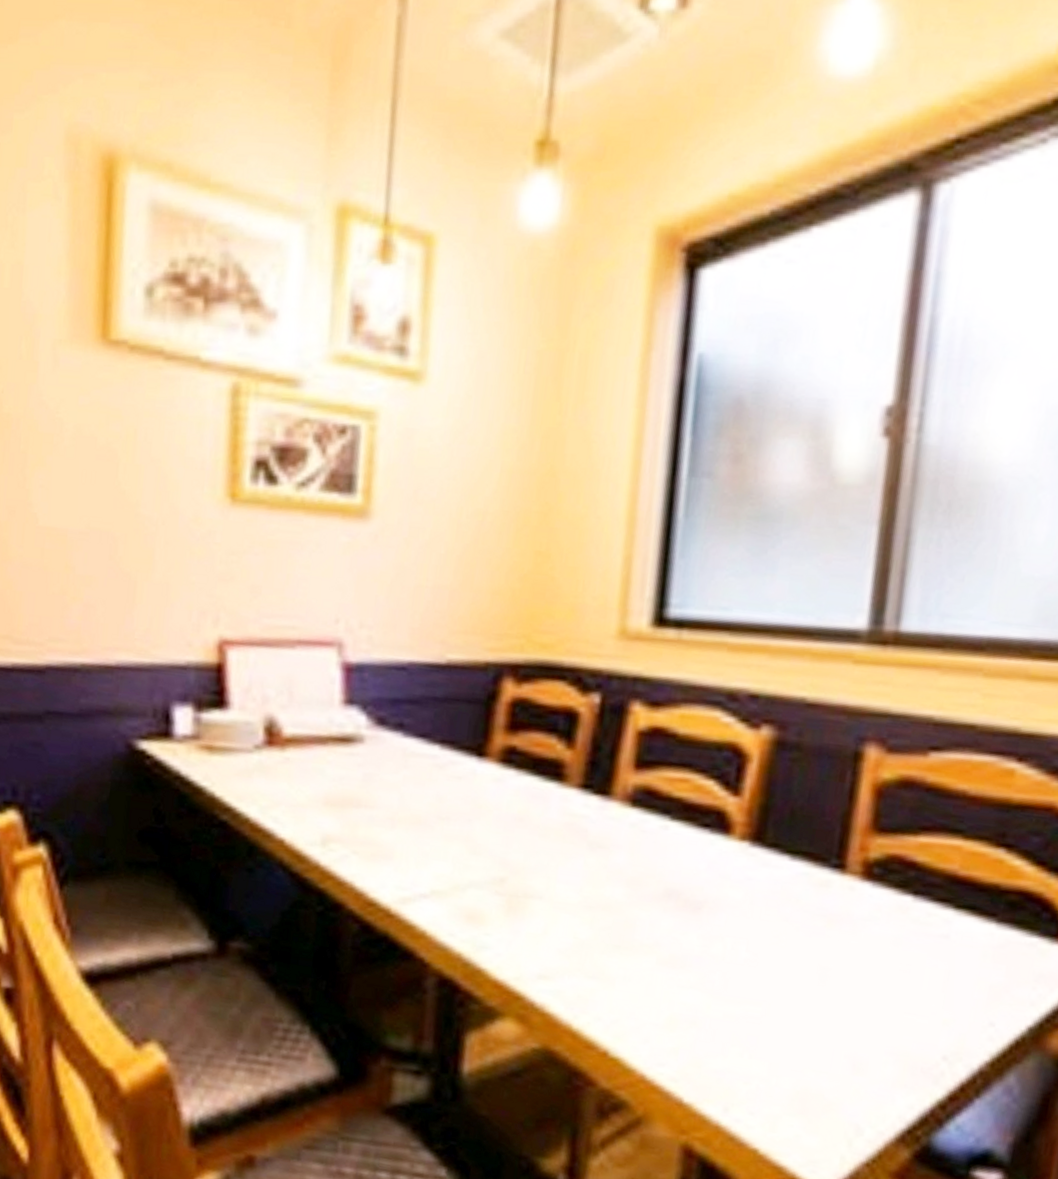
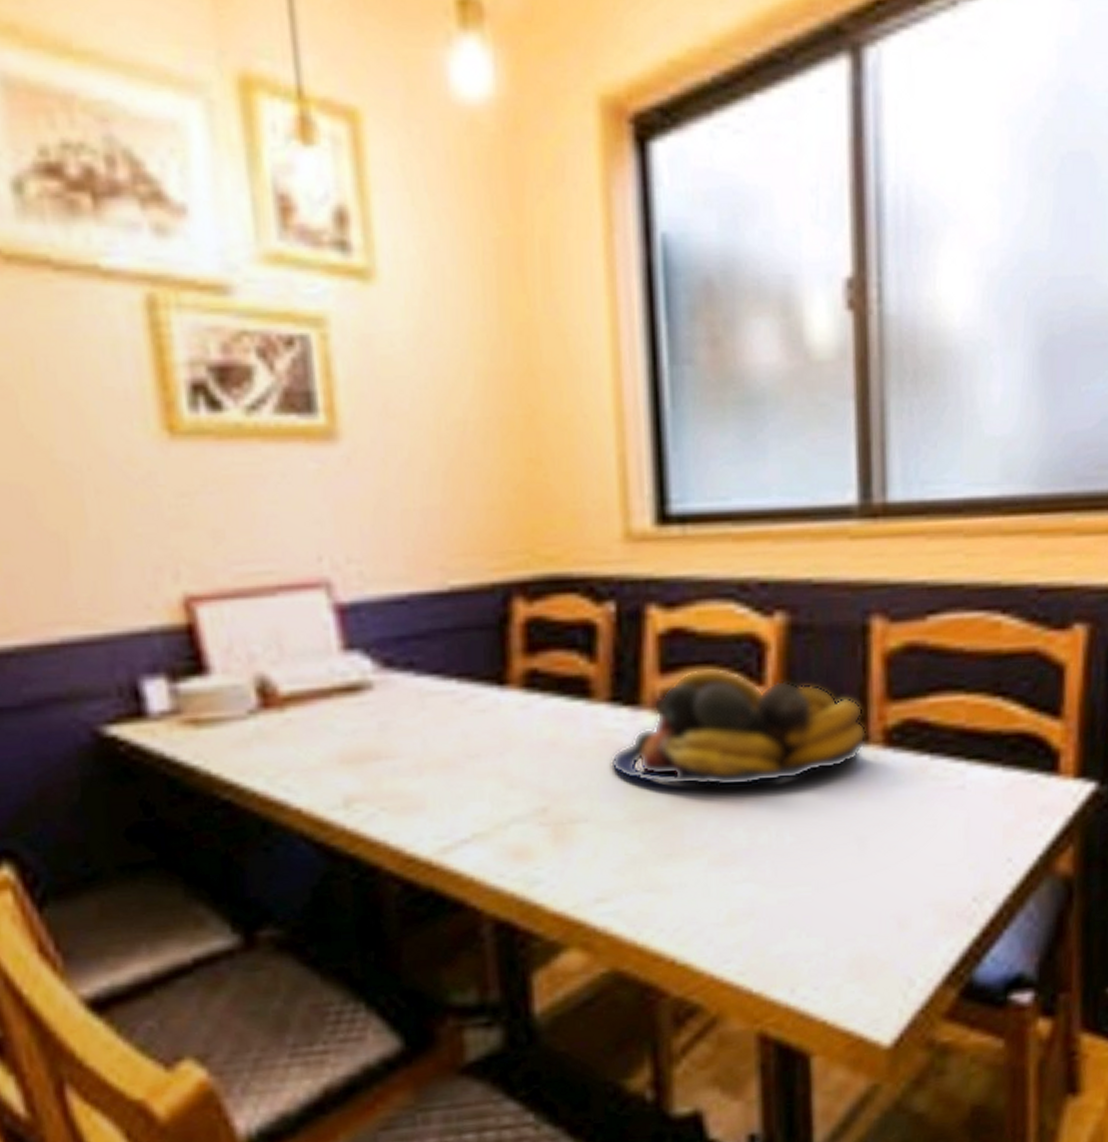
fruit bowl: none [573,769,845,896] -> present [611,668,866,787]

